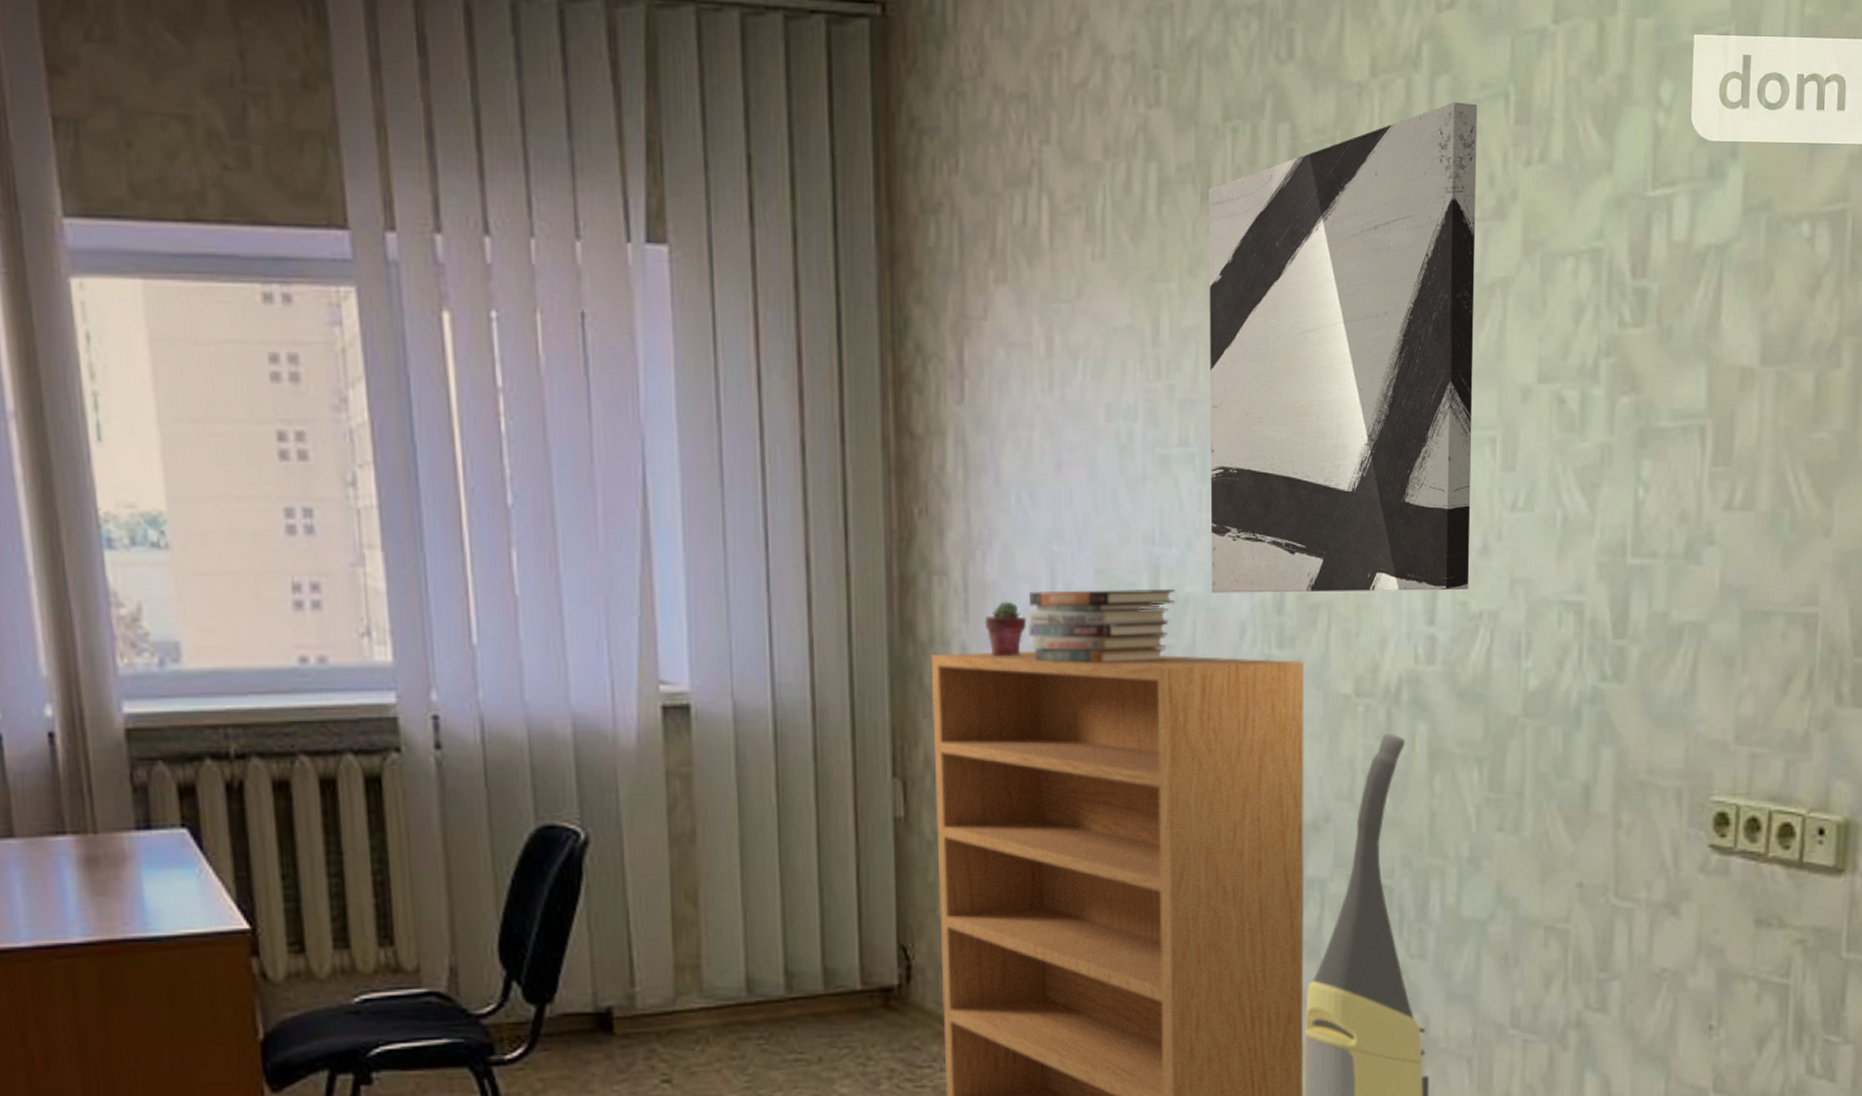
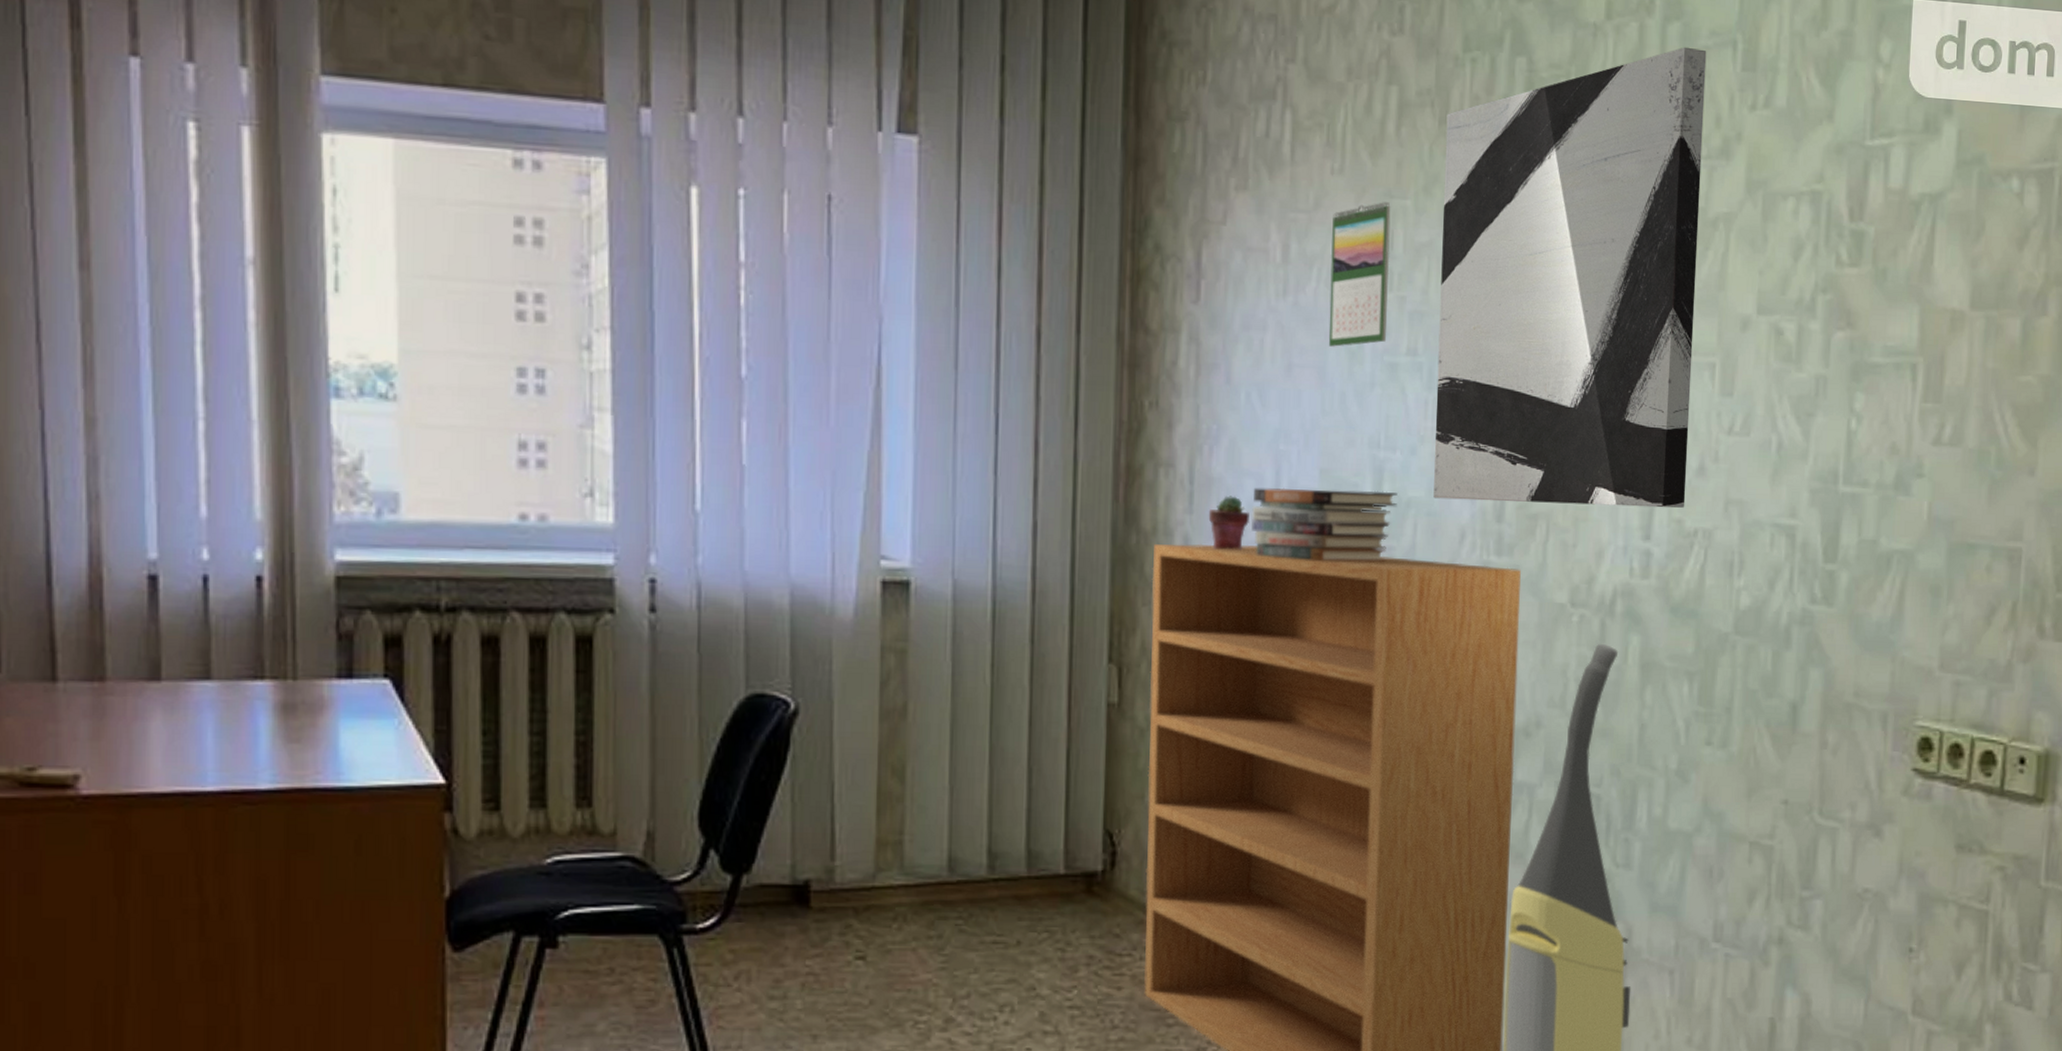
calendar: none [1096,286,1157,442] -> present [1328,202,1391,347]

